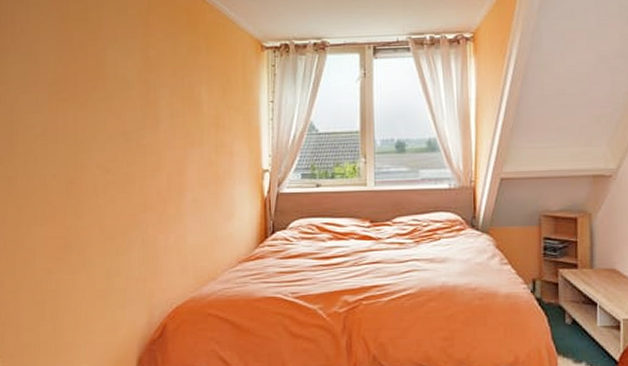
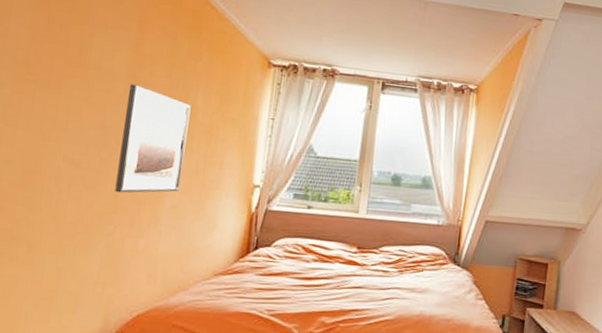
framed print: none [142,88,197,193] -> present [115,84,191,193]

